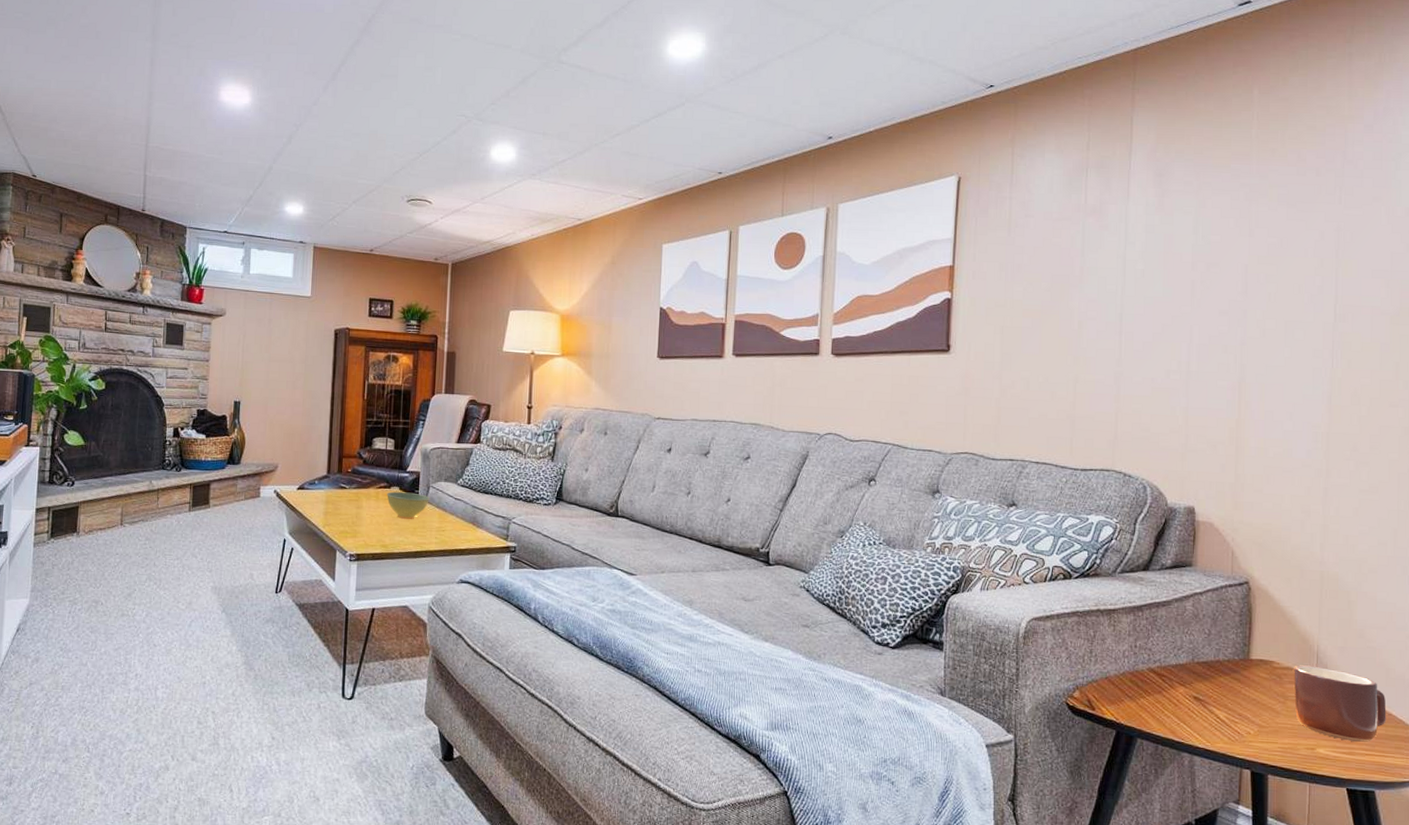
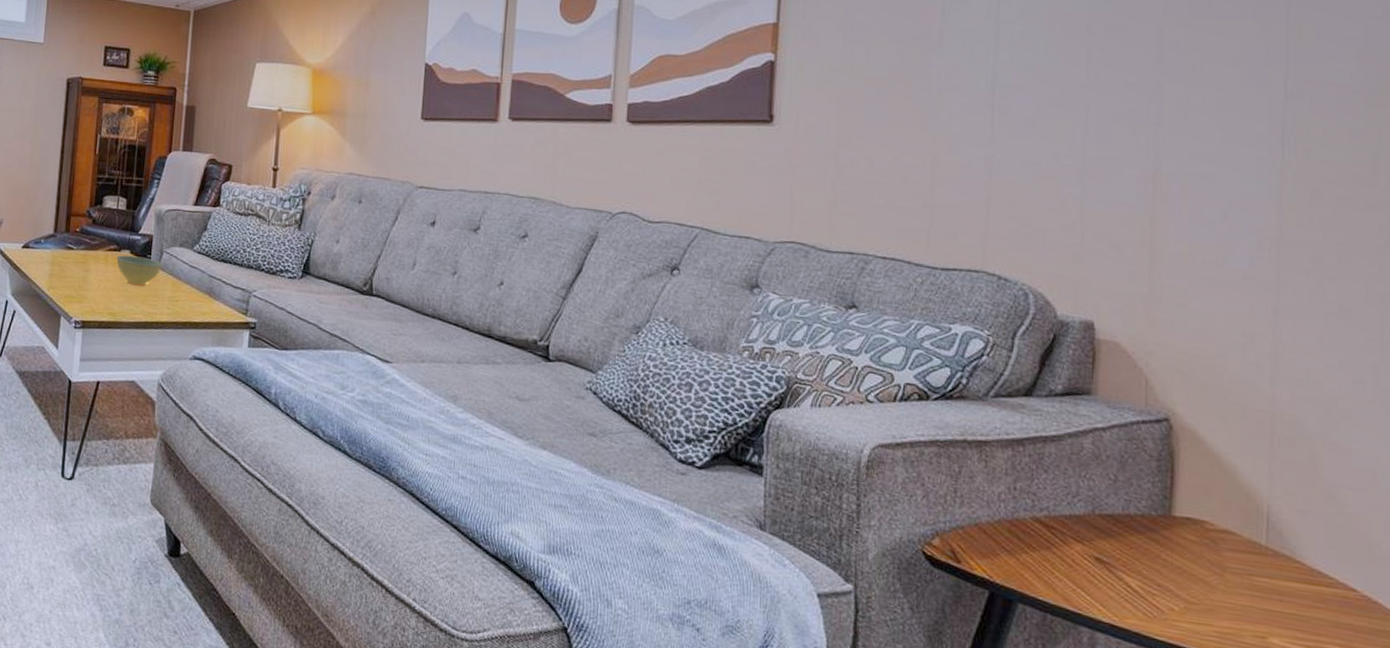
mug: present [1293,665,1387,743] -> none [1234,528,1370,637]

